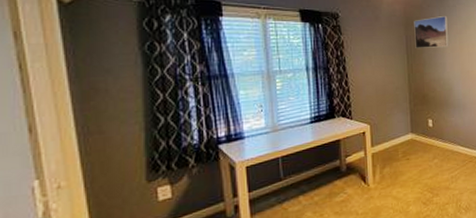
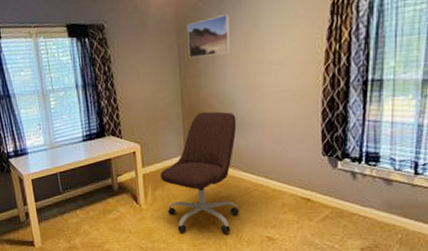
office chair: none [389,94,458,208] -> present [160,111,239,233]

